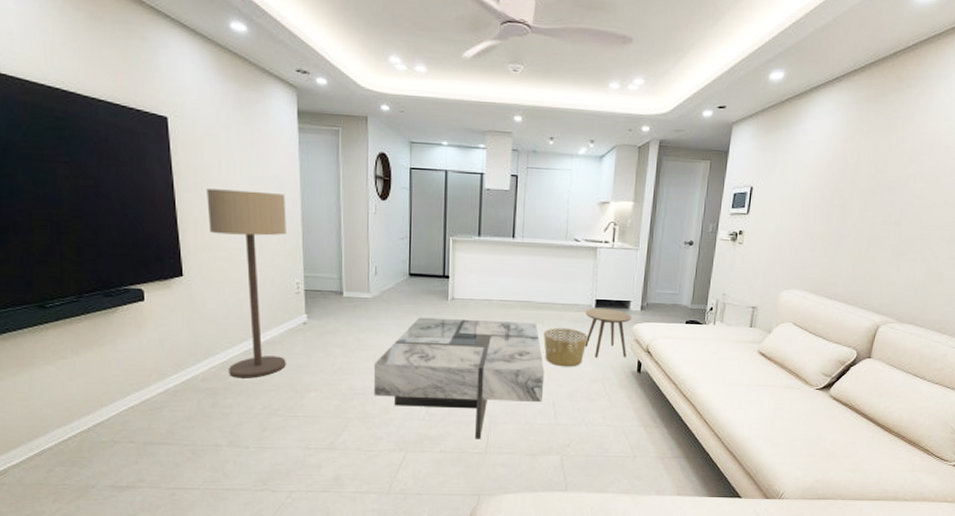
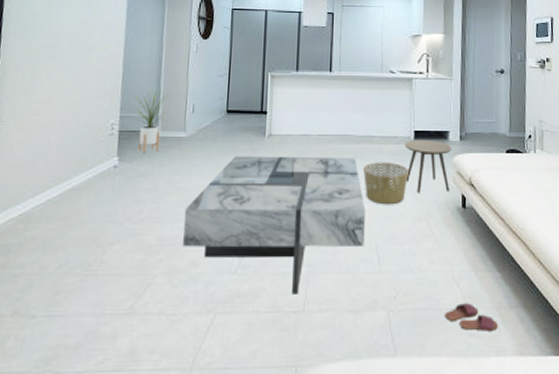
floor lamp: present [207,189,286,378] -> none [26,33,110,232]
house plant: none [317,252,352,313] -> present [134,91,170,154]
slippers: none [613,452,660,475] -> present [445,303,498,331]

